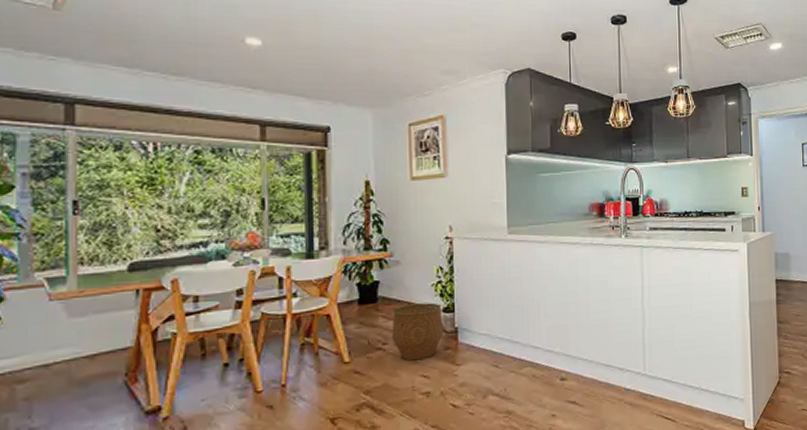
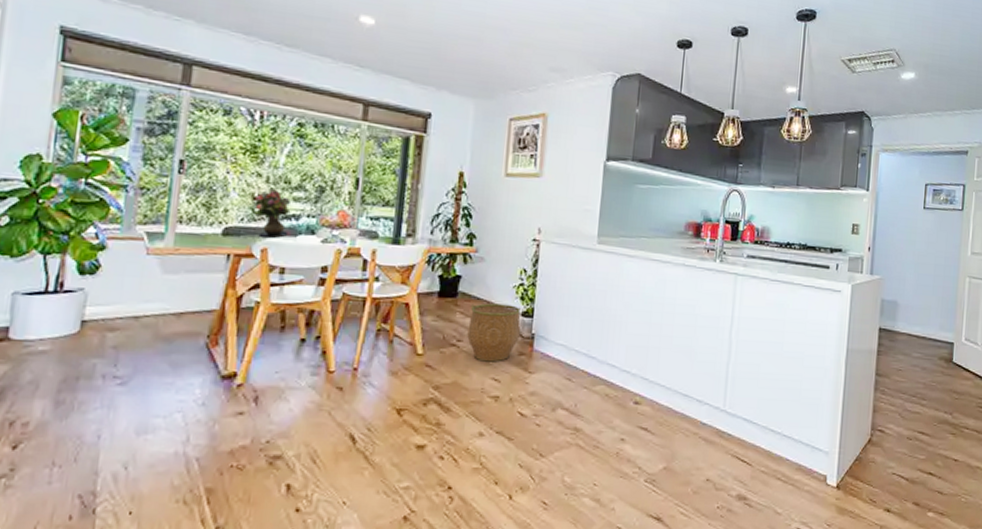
bouquet: none [157,217,198,270] -> present [253,187,291,239]

